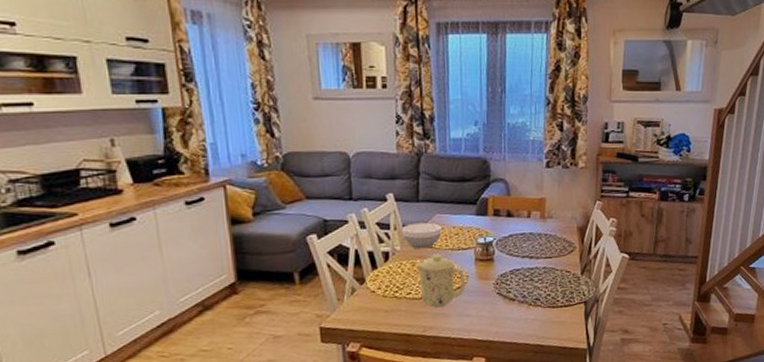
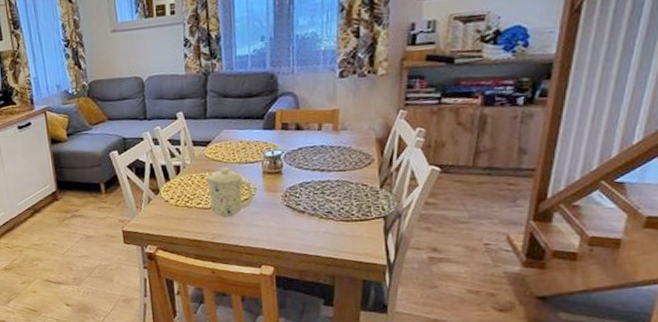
bowl: present [402,222,442,249] -> none [192,138,229,163]

